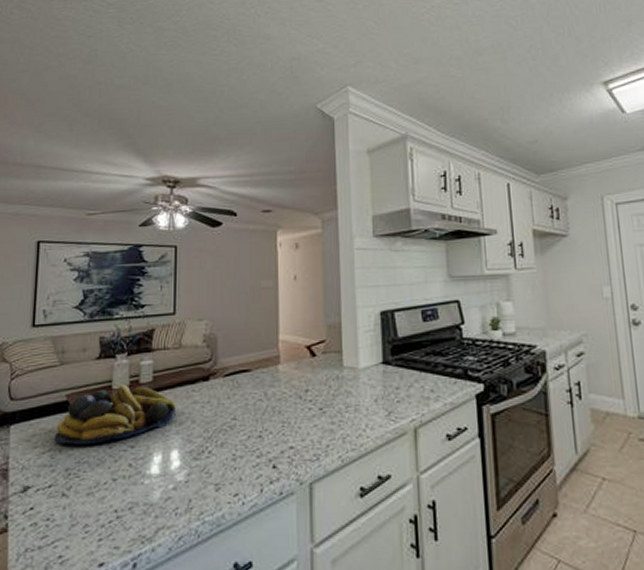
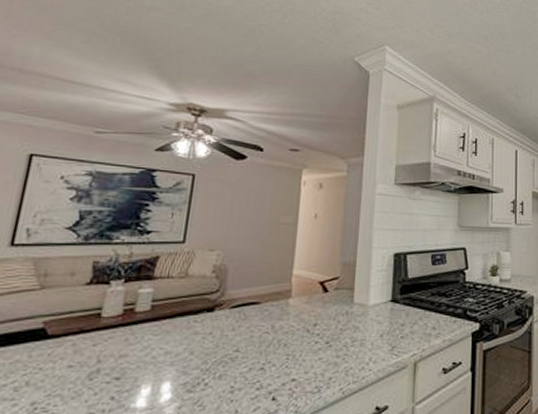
fruit bowl: present [54,385,176,445] -> none [20,313,174,376]

